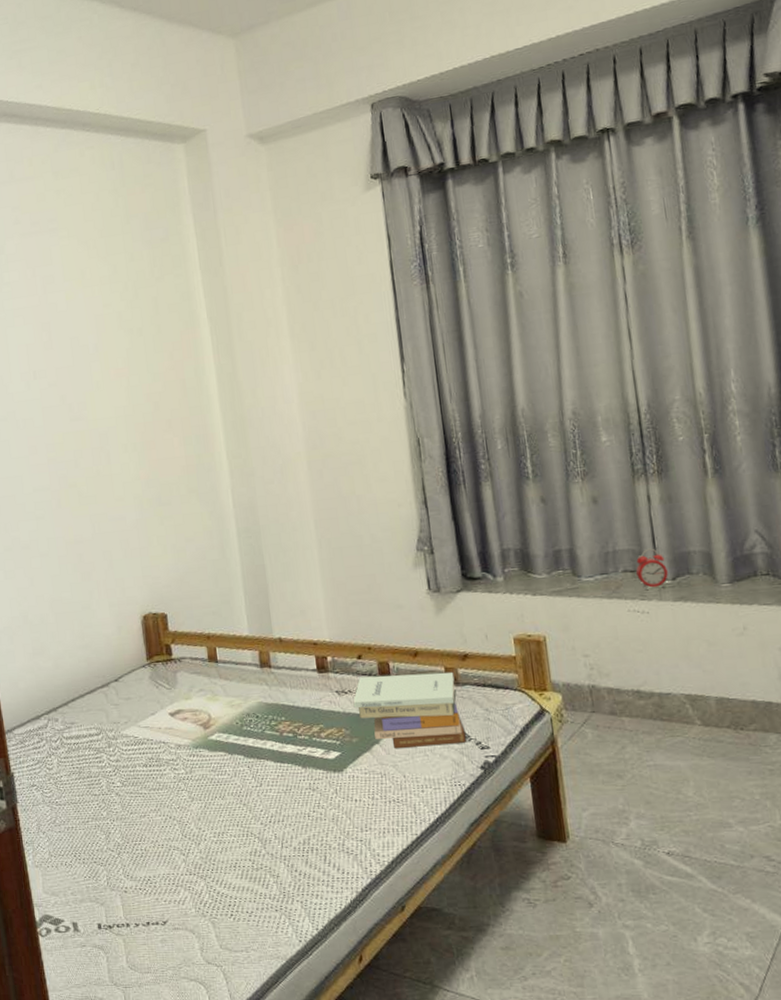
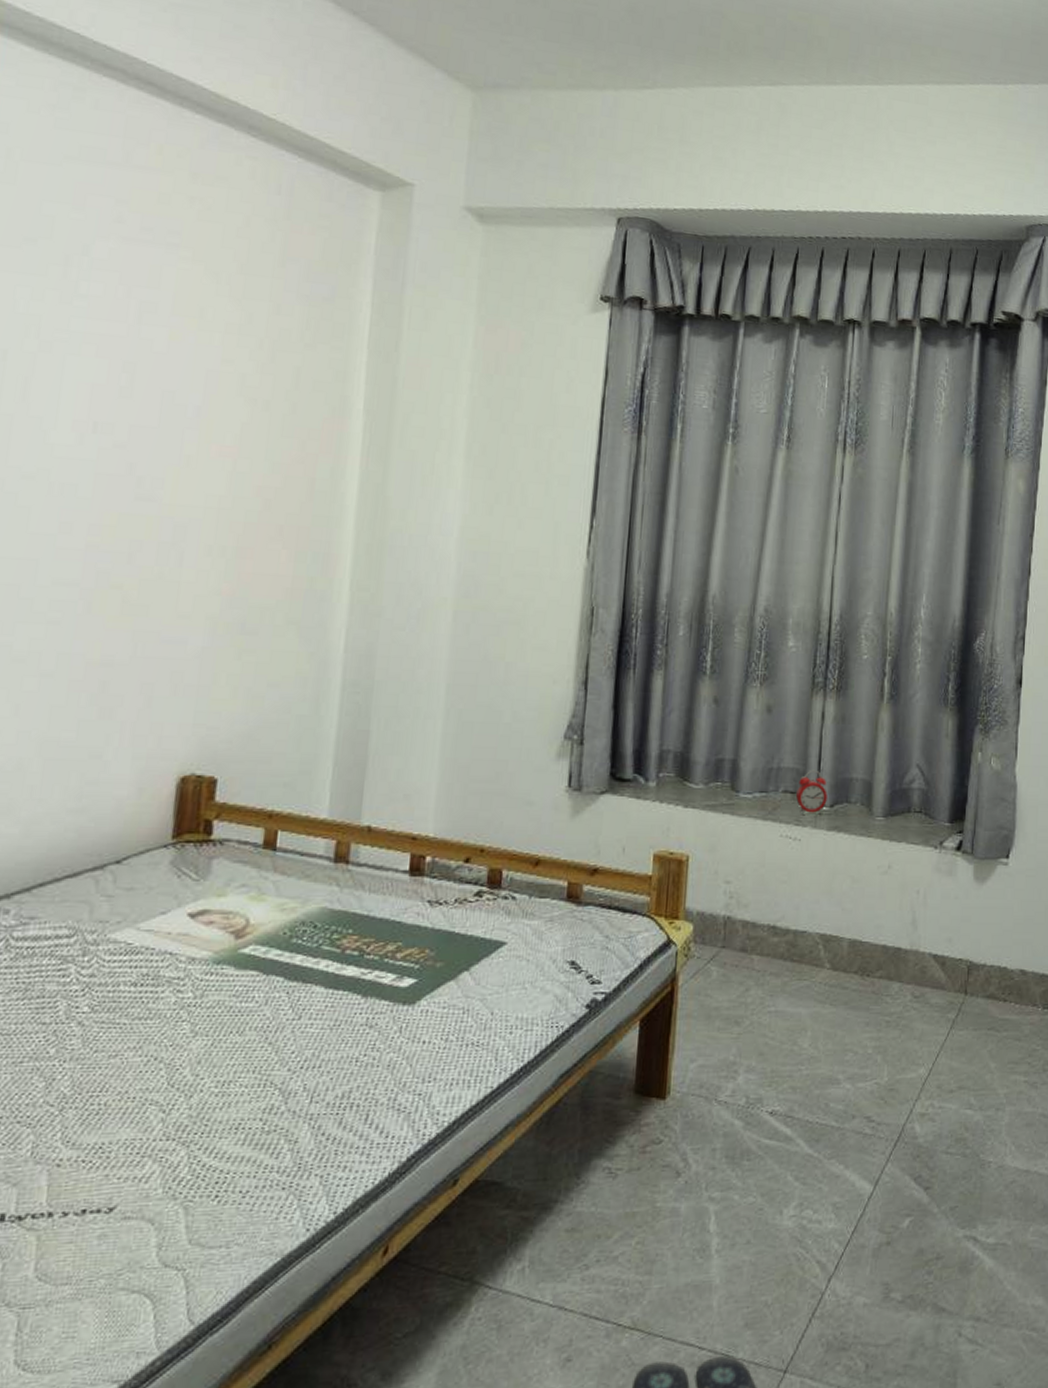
books: present [353,671,467,748] -> none [446,885,578,977]

